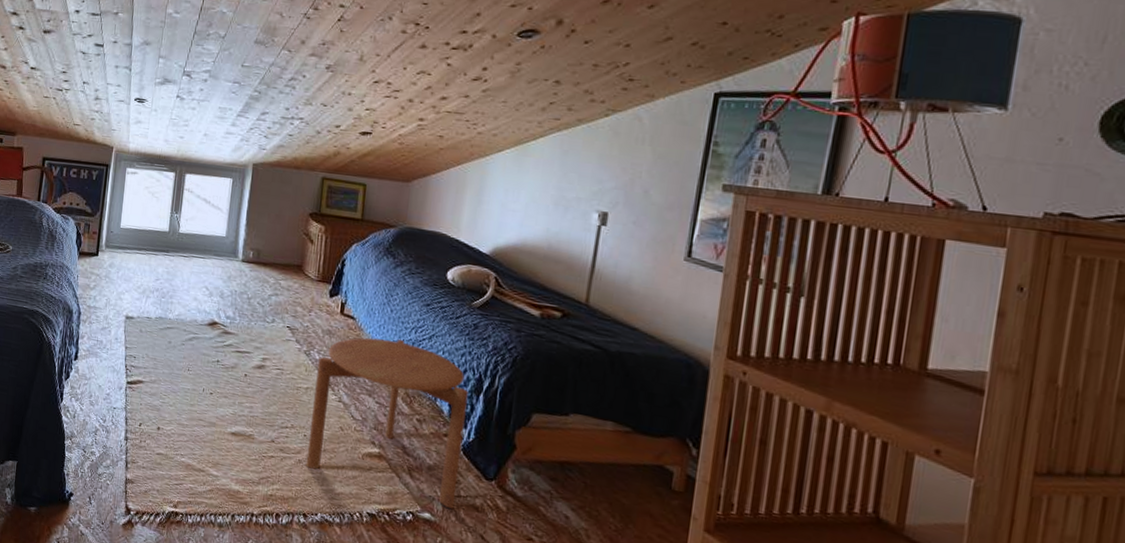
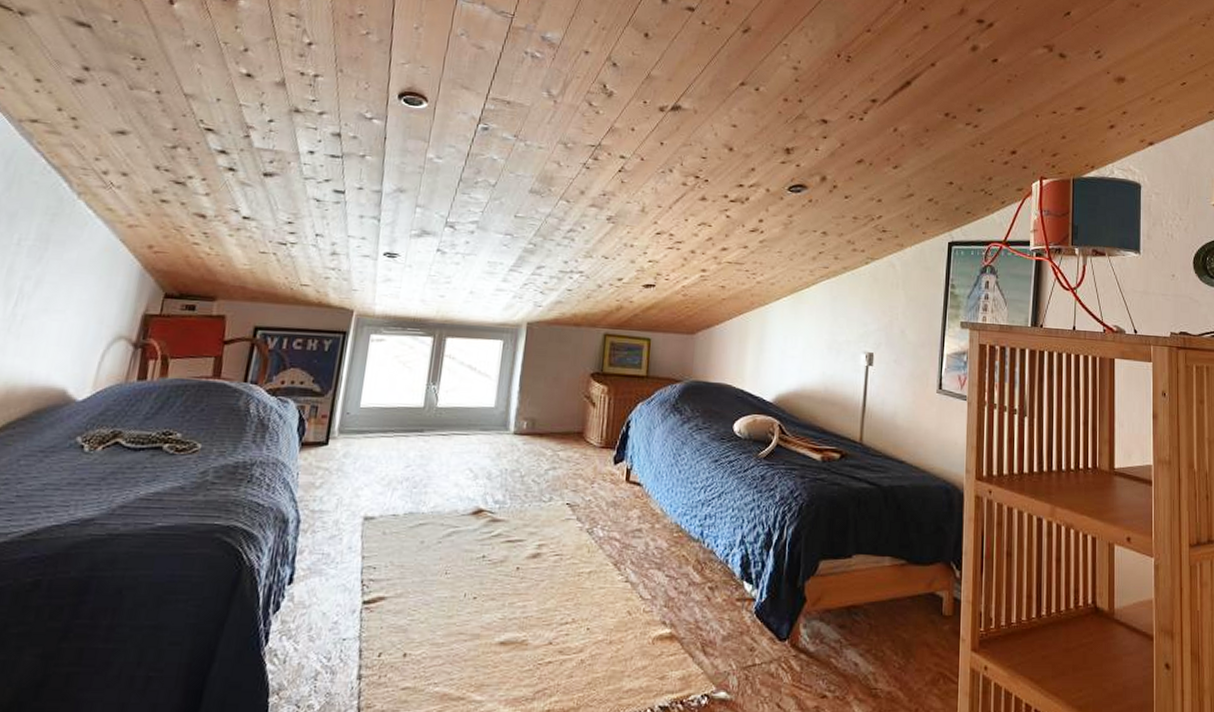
side table: present [306,337,468,509] -> none [589,501,759,680]

